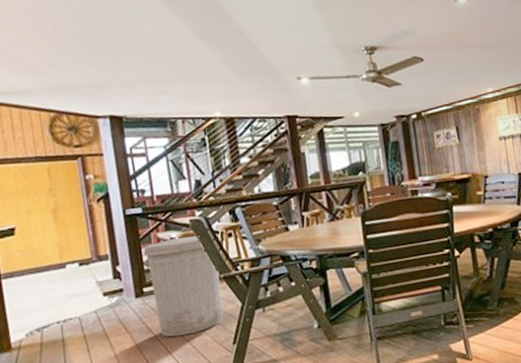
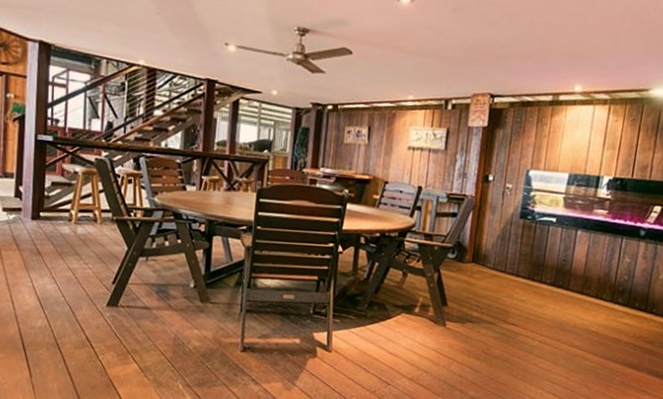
trash can: present [143,236,223,337] -> none [46,172,113,265]

